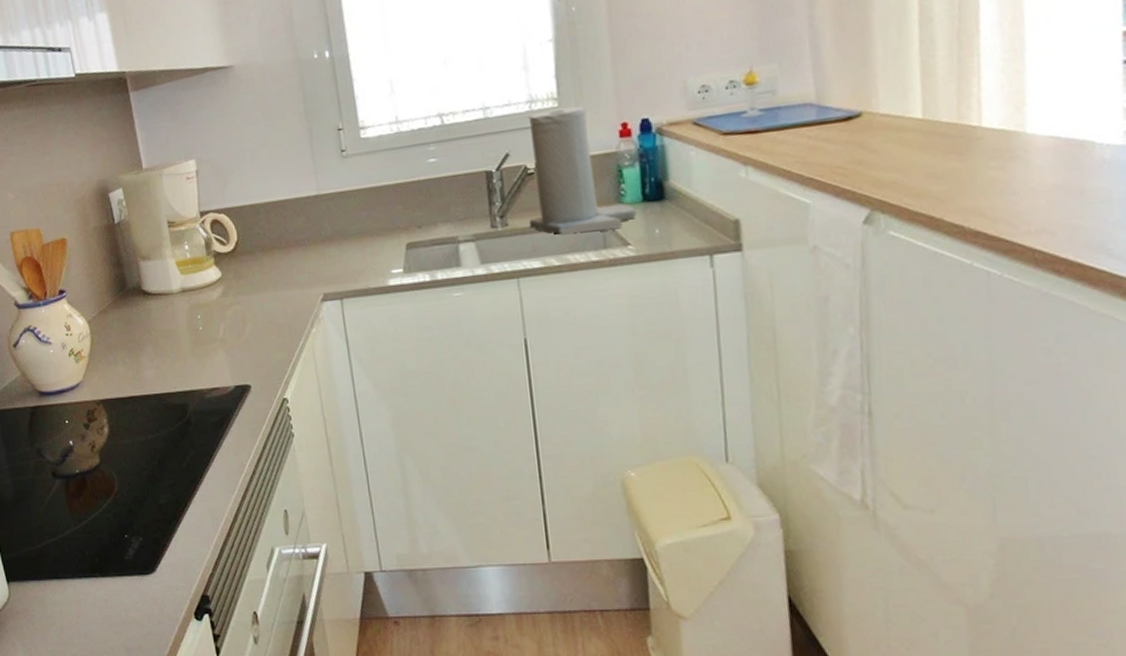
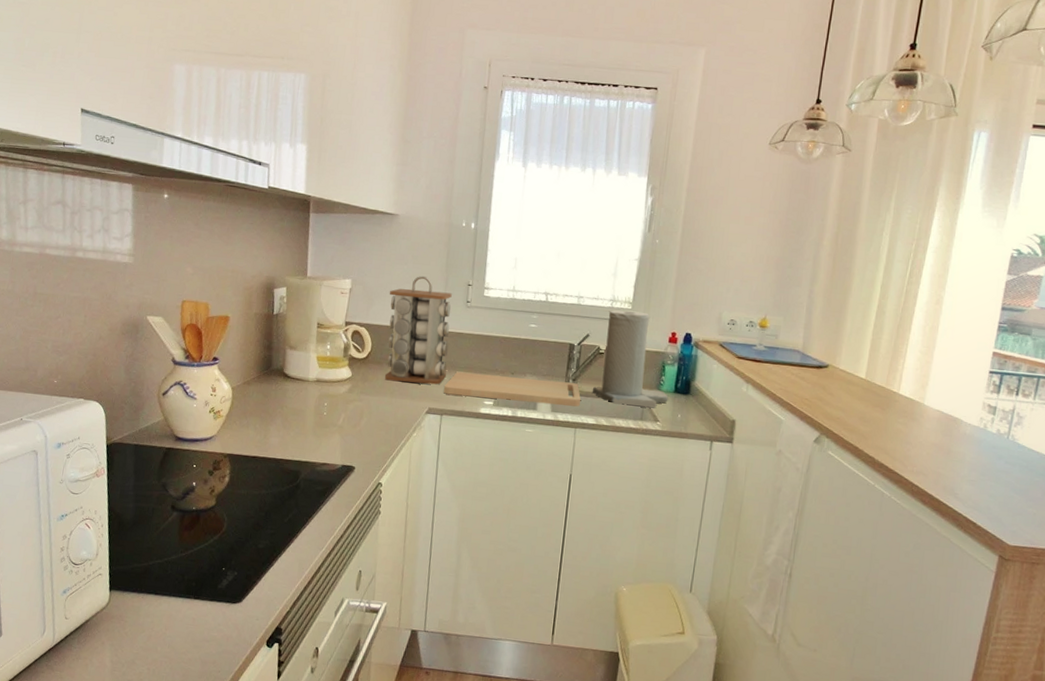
spice rack: none [243,132,337,271] -> present [385,275,452,385]
cutting board: none [337,220,518,272] -> present [444,371,581,407]

